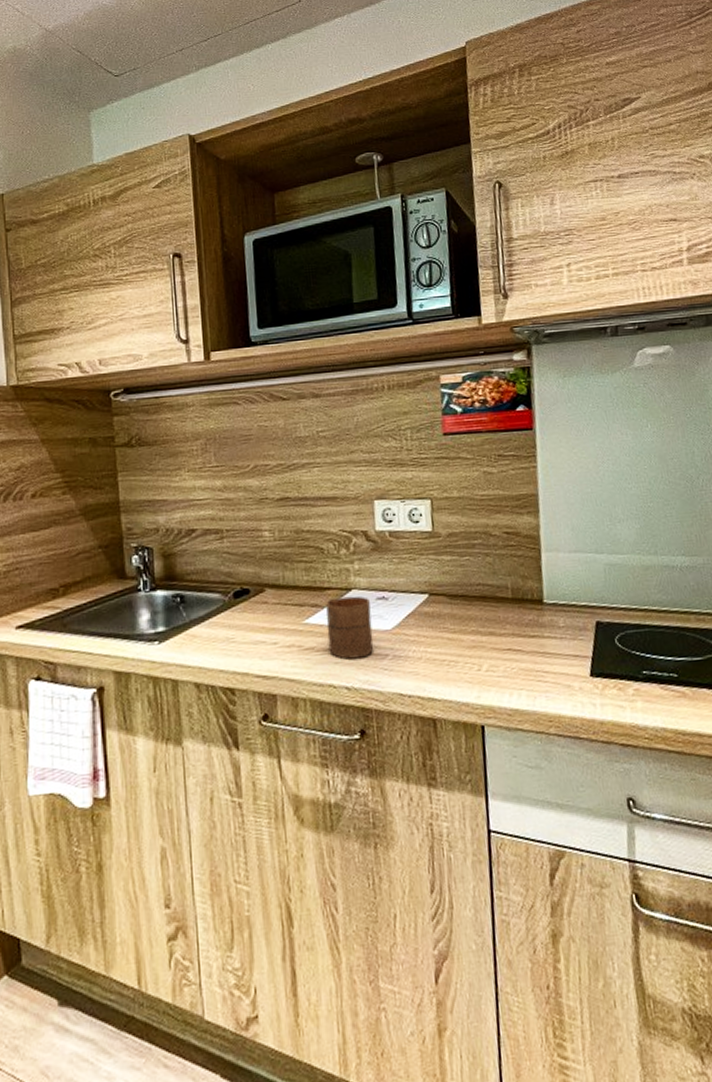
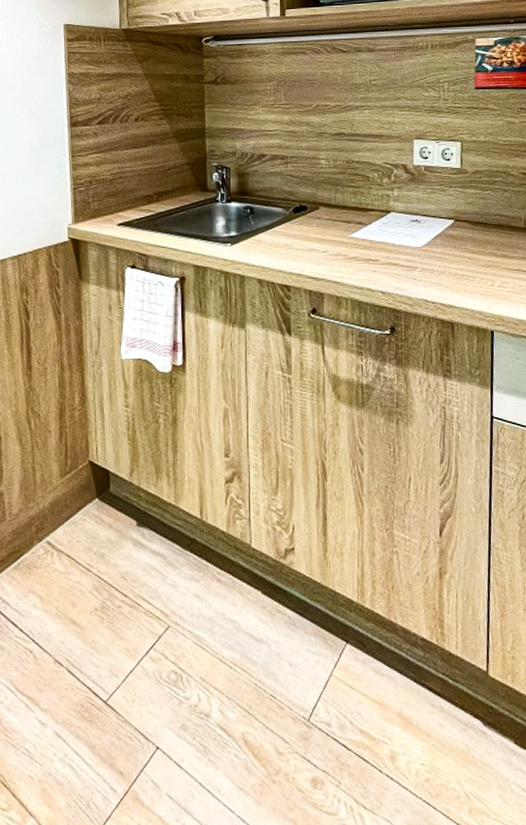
cup: present [326,596,374,660] -> none [368,217,406,269]

